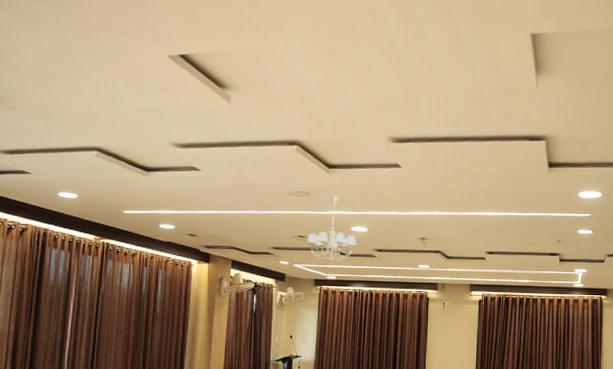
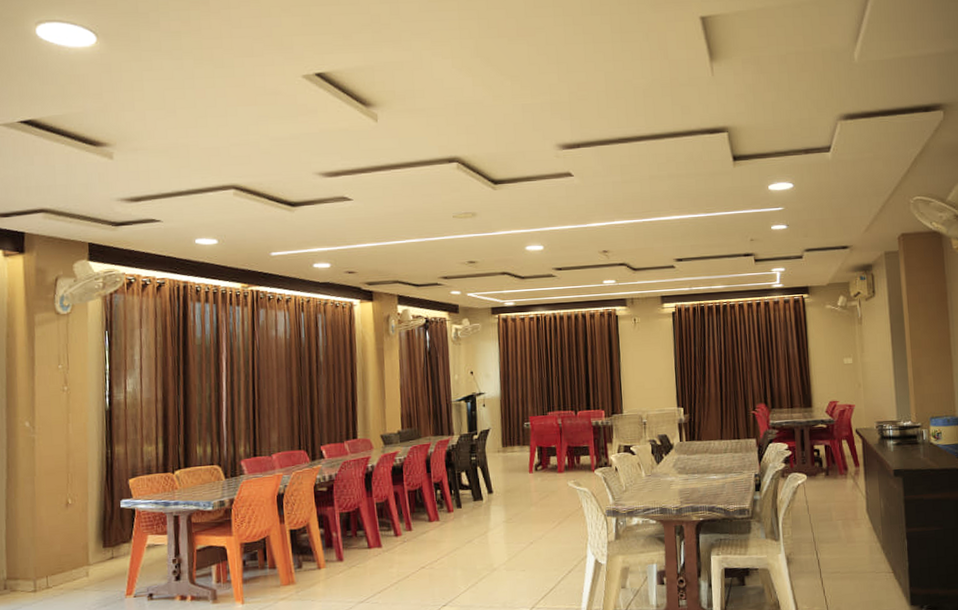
chandelier: present [306,195,357,264] -> none [478,214,534,290]

